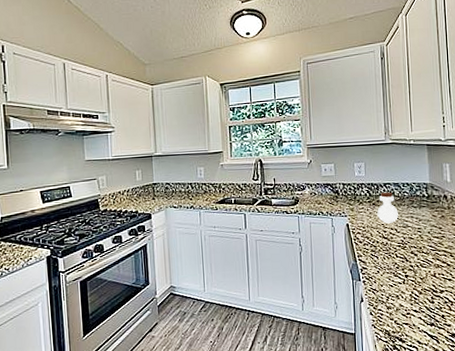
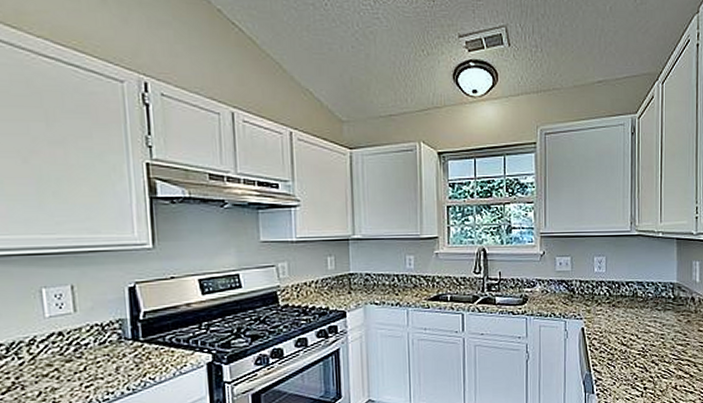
jar: present [377,192,398,224] -> none [617,291,640,328]

